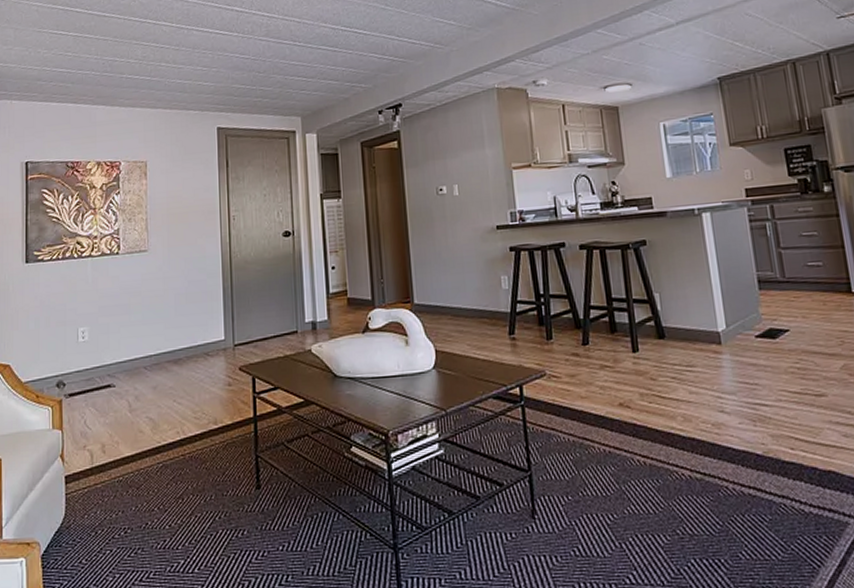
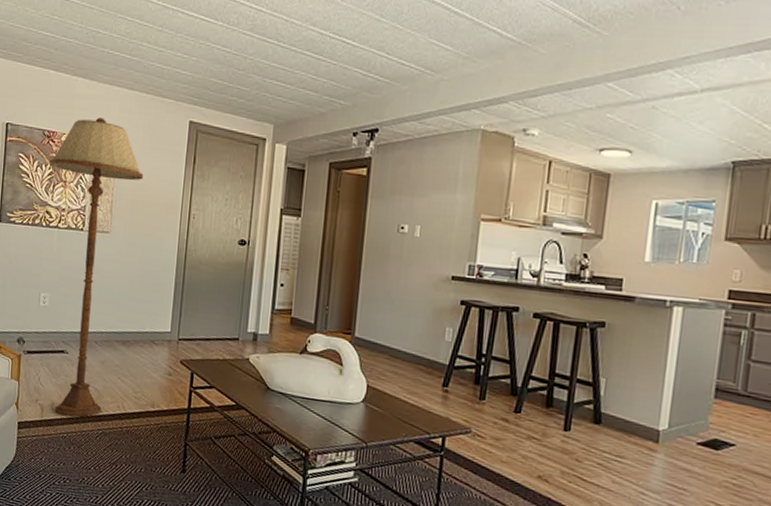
floor lamp: none [75,139,177,457] -> present [49,117,144,417]

